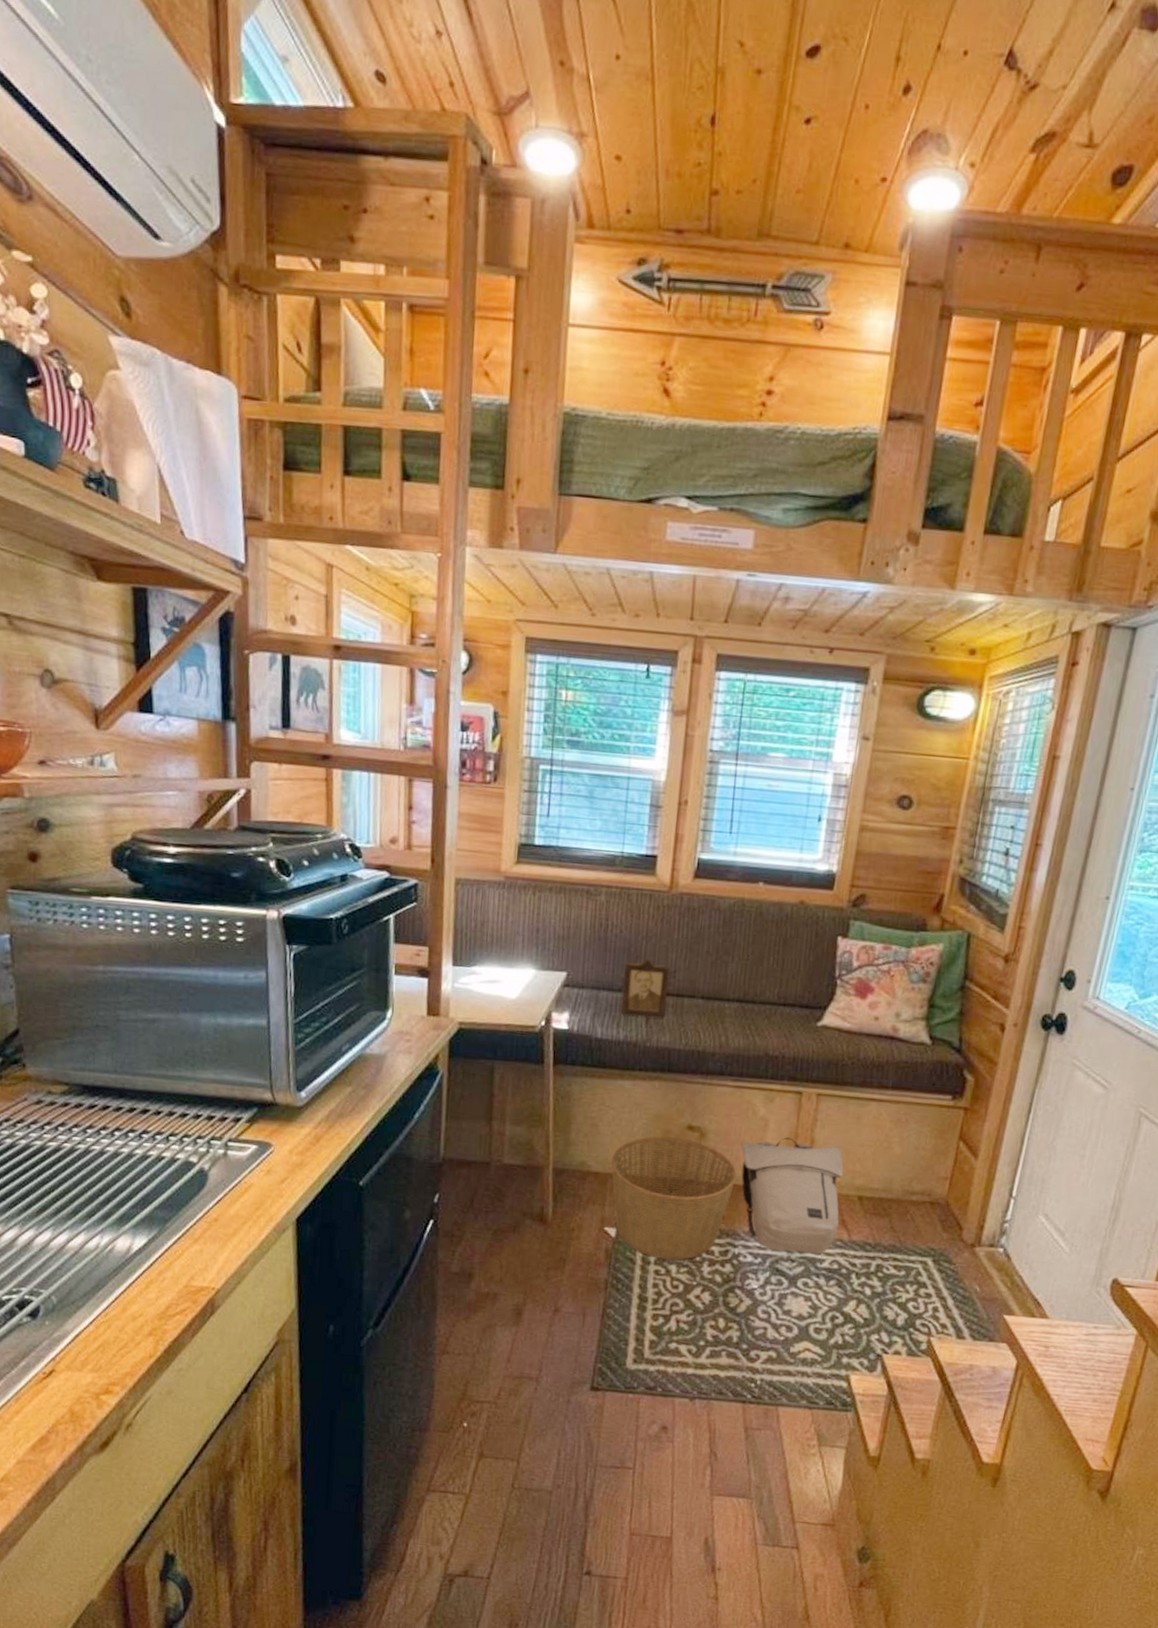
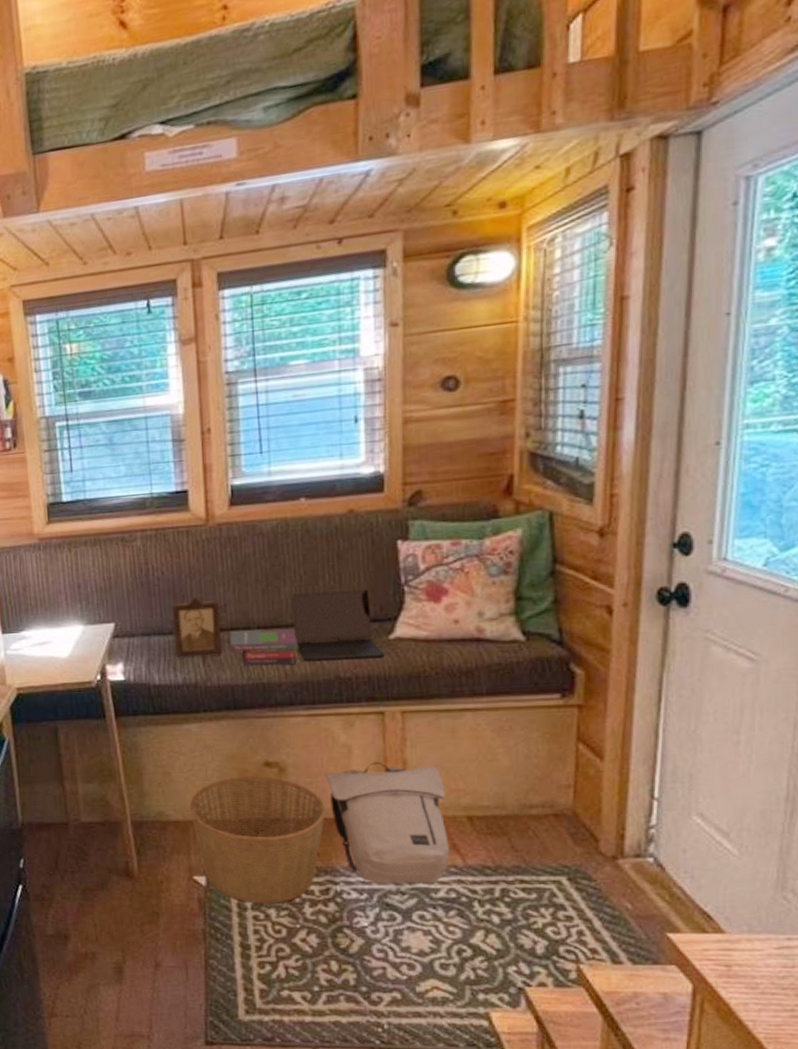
books: none [673,996,737,1037] -> present [230,628,300,666]
laptop: none [734,971,811,1042] -> present [292,589,385,662]

